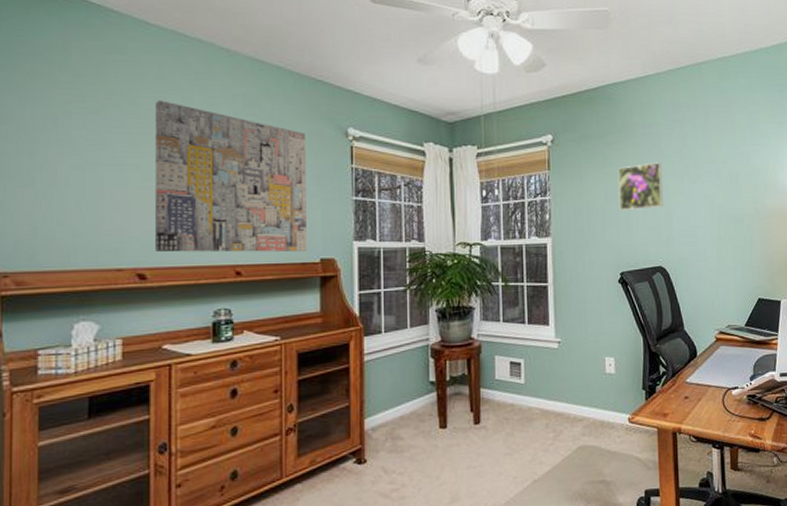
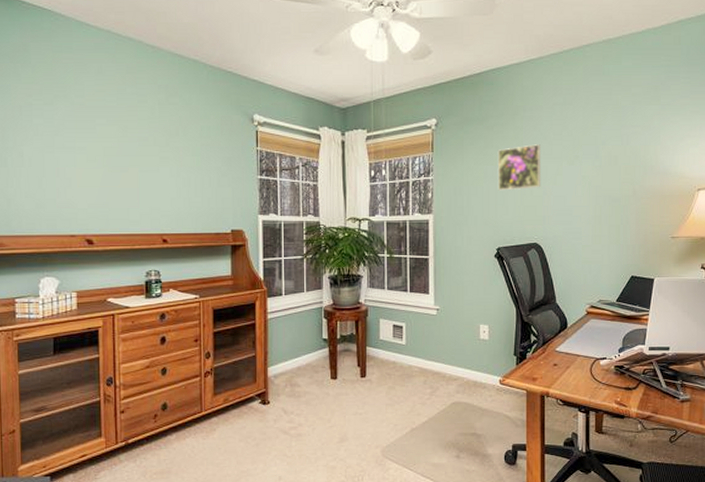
wall art: present [155,100,307,253] -> none [97,92,220,223]

